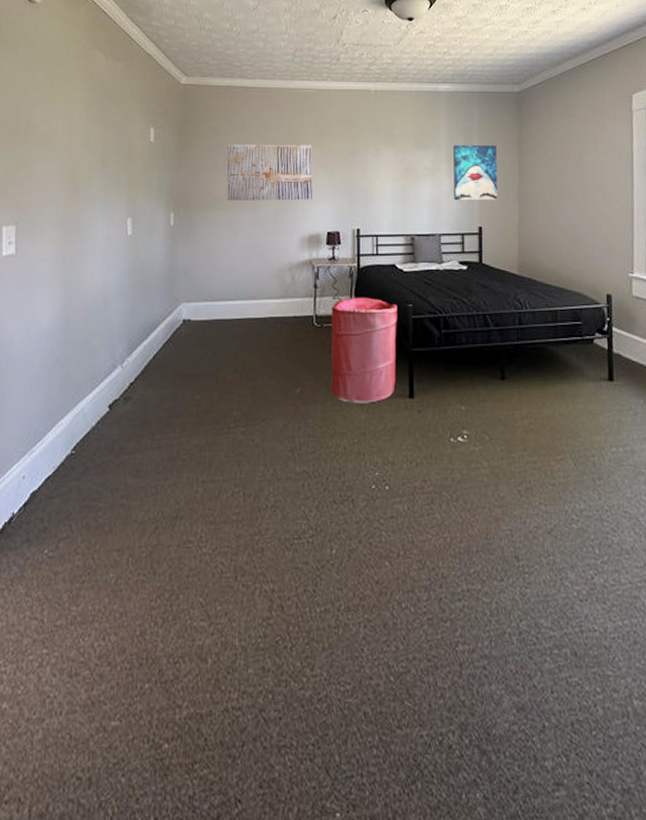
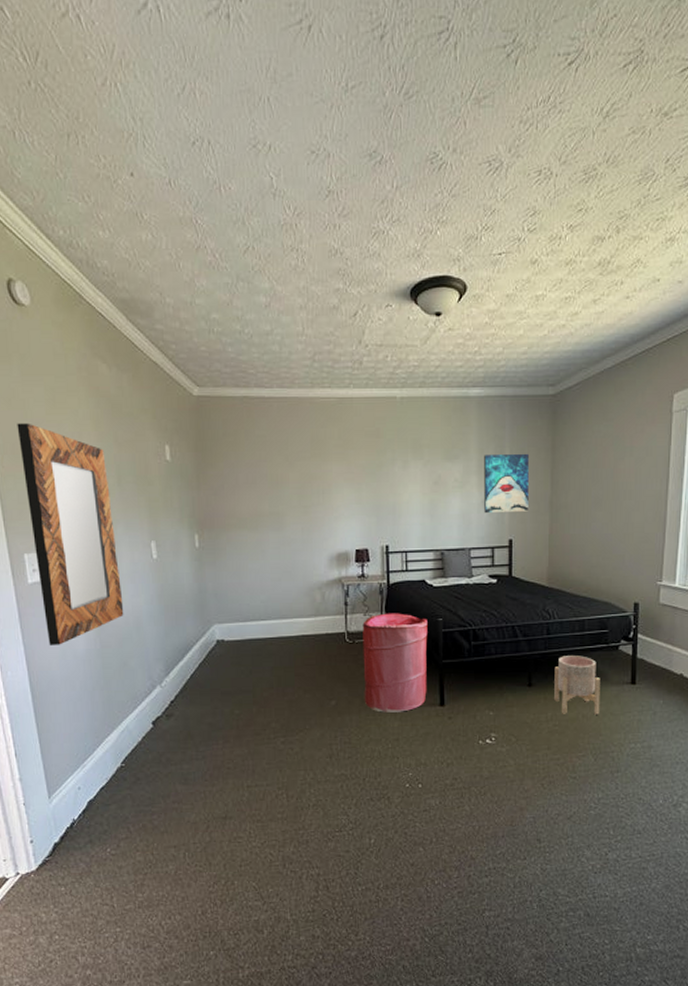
home mirror: none [13,104,94,320] -> present [17,422,124,645]
wall art: present [226,143,313,201] -> none [247,458,339,520]
planter: none [528,348,577,413] -> present [554,656,600,715]

